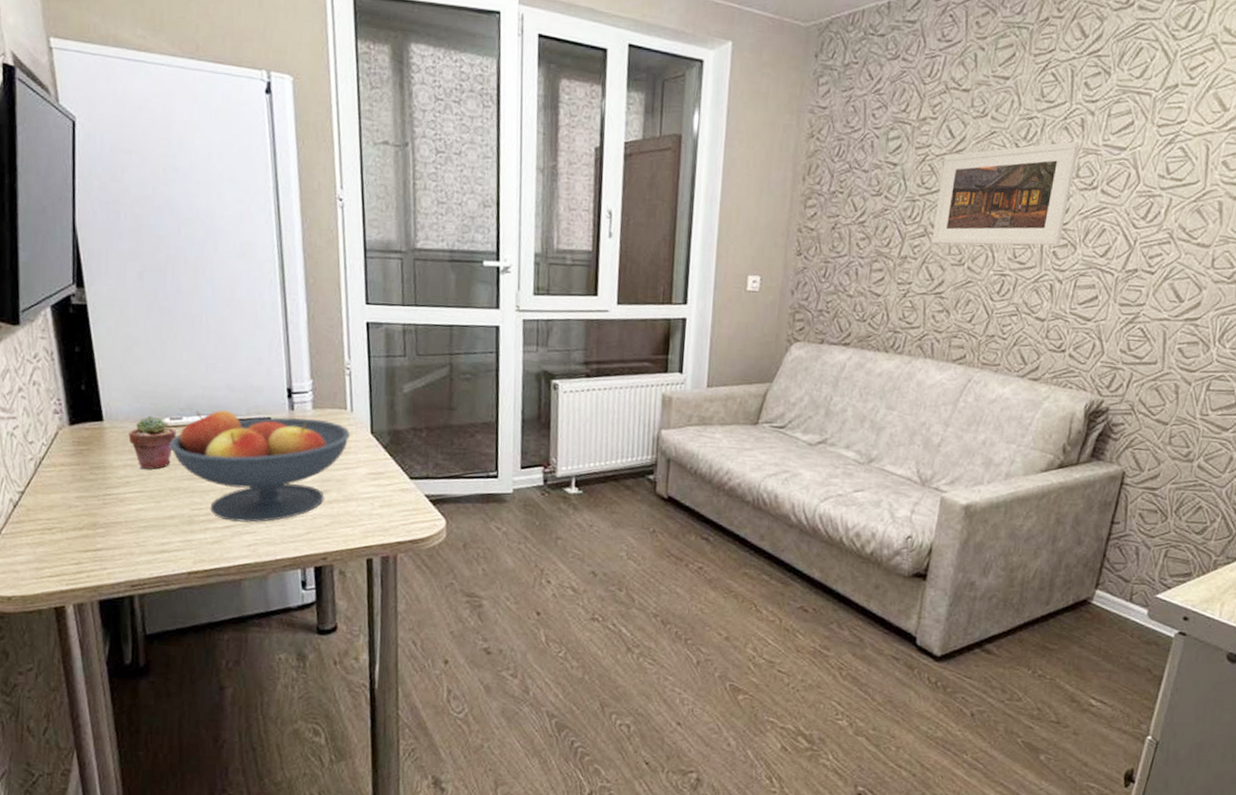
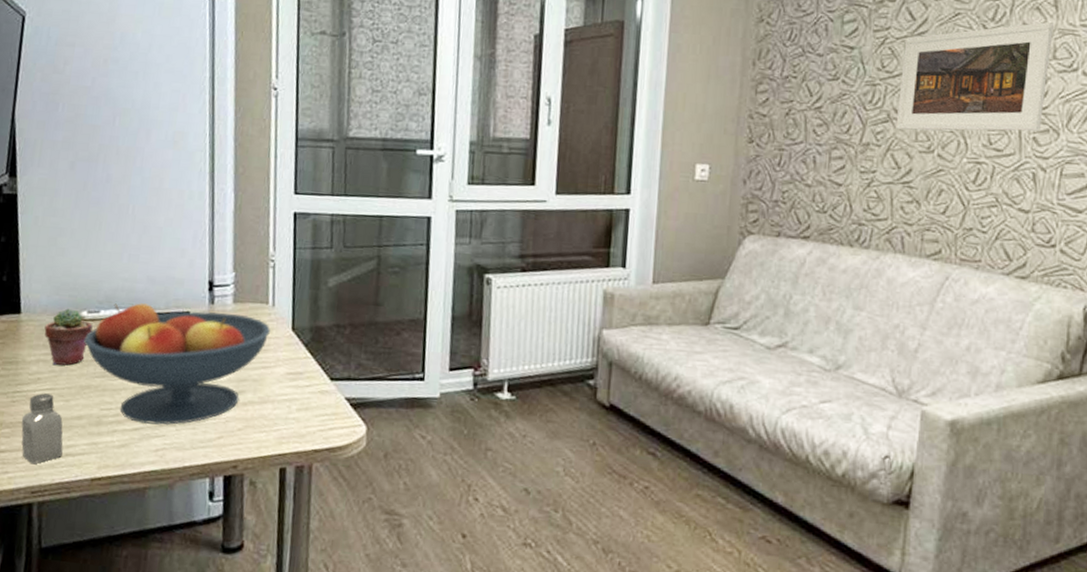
saltshaker: none [115,495,158,561] -> present [21,393,63,465]

